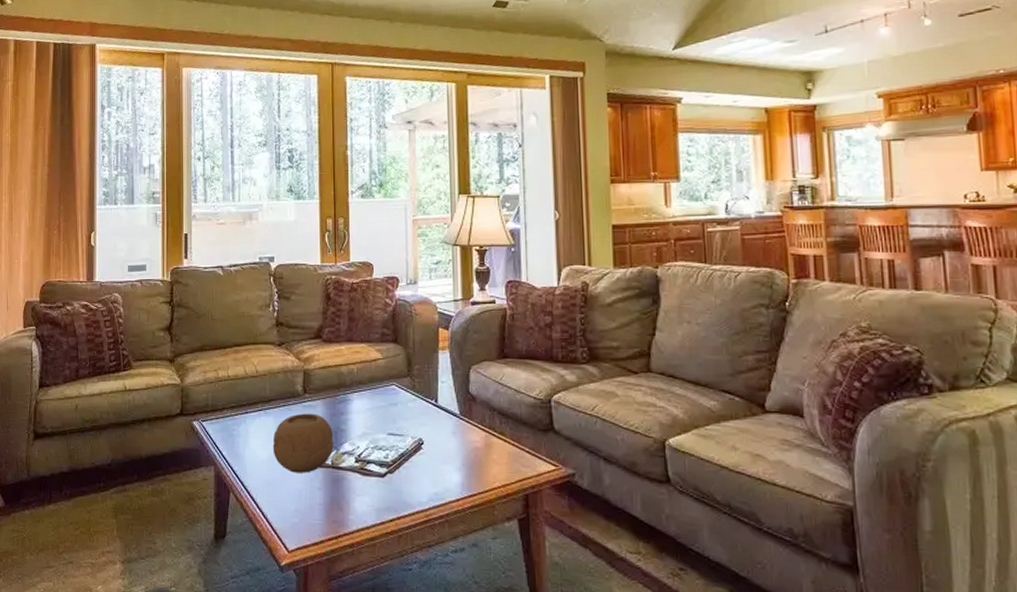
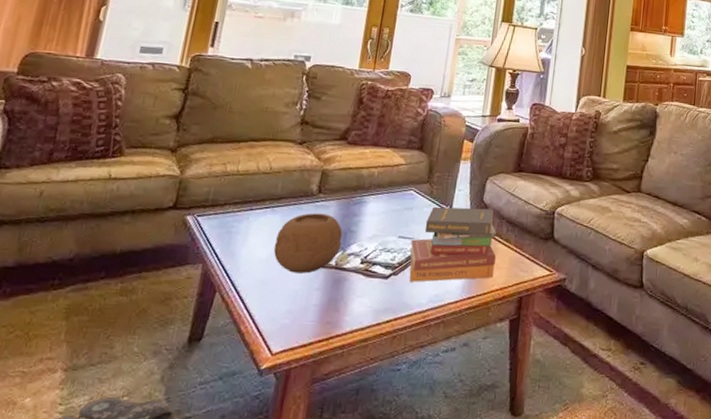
books: none [401,400,493,480] -> present [409,206,497,282]

